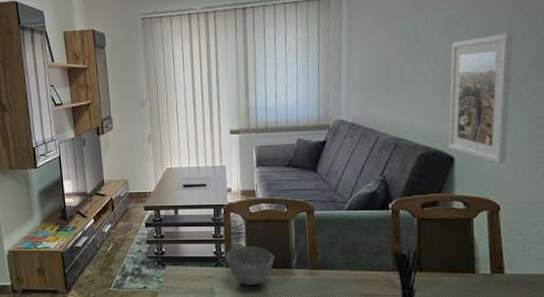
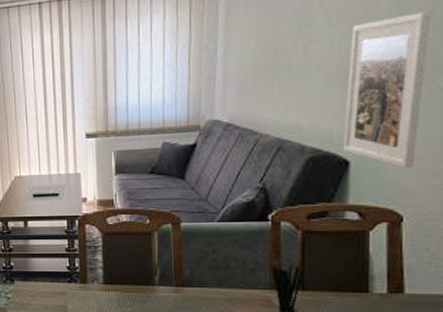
bowl: present [225,246,275,285] -> none [80,261,134,303]

